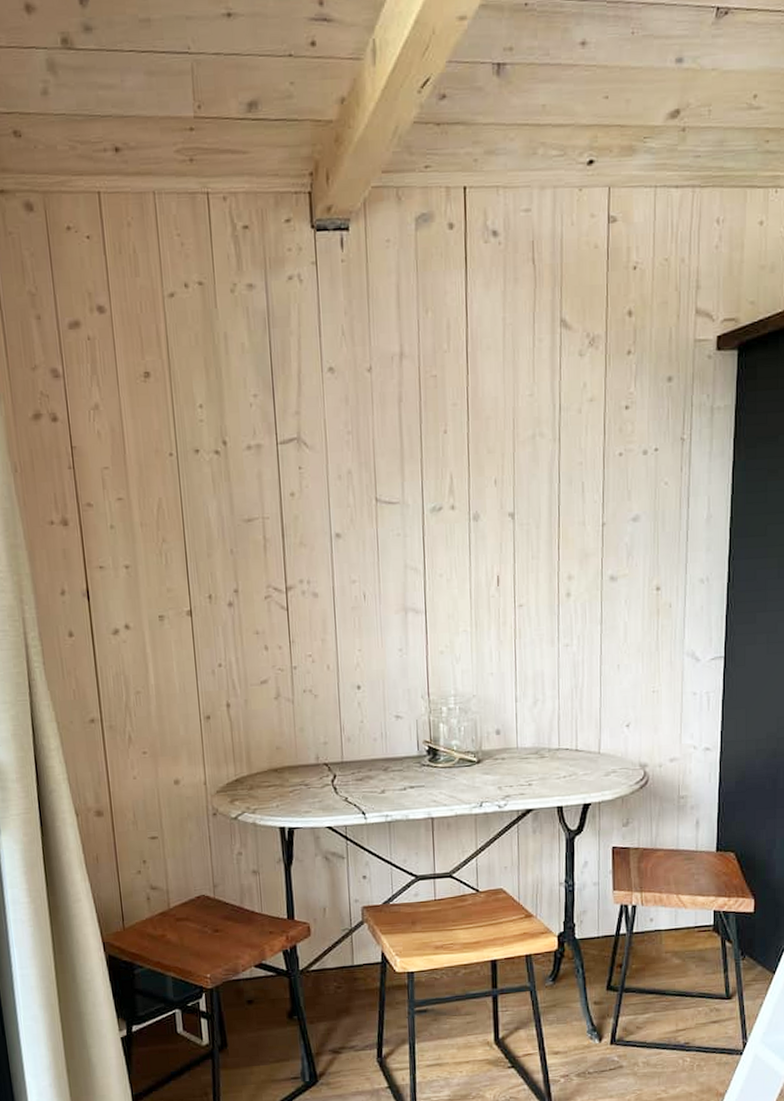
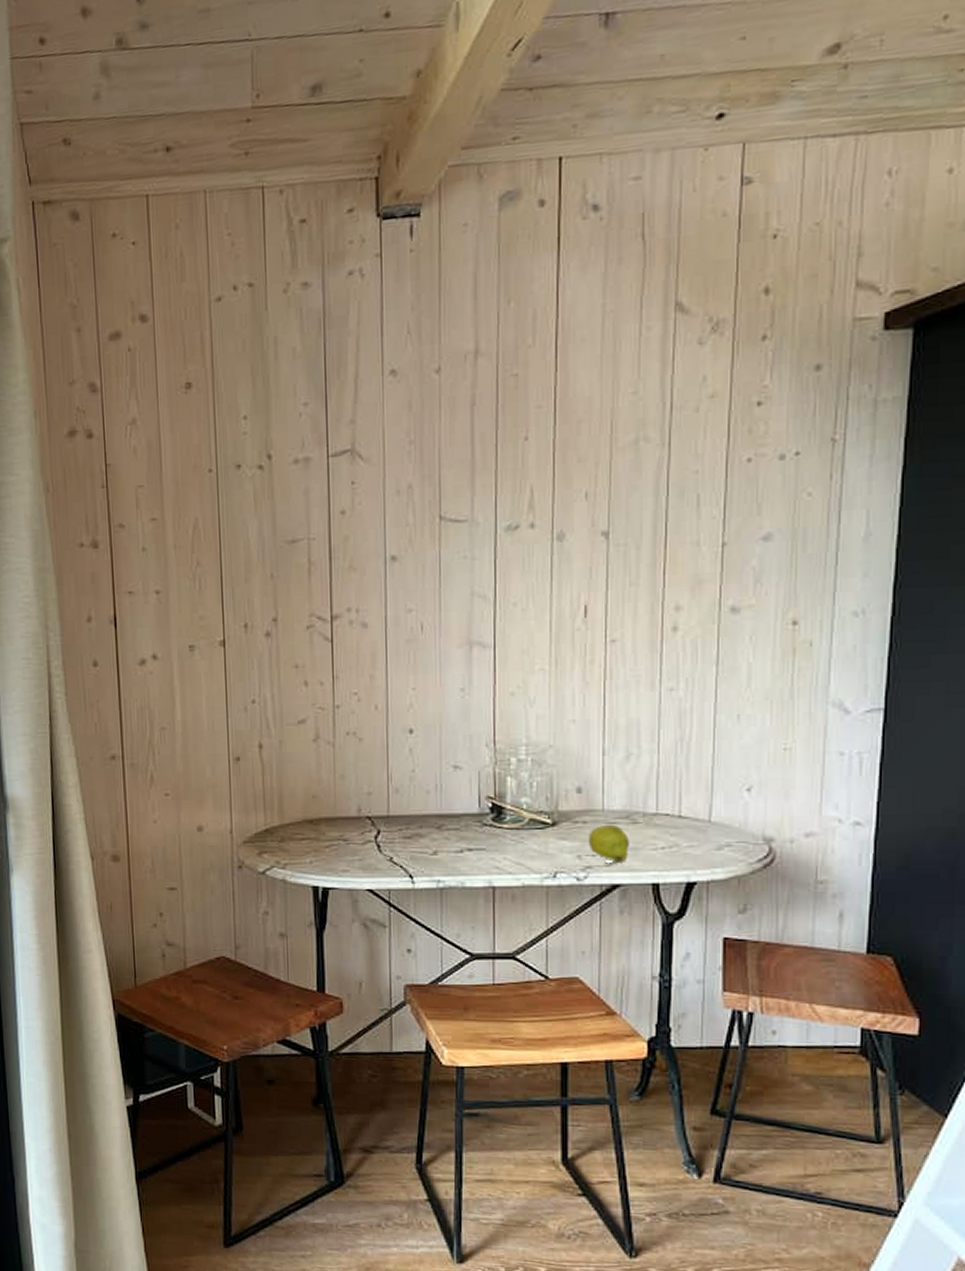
fruit: none [506,759,539,794] -> present [588,824,629,865]

